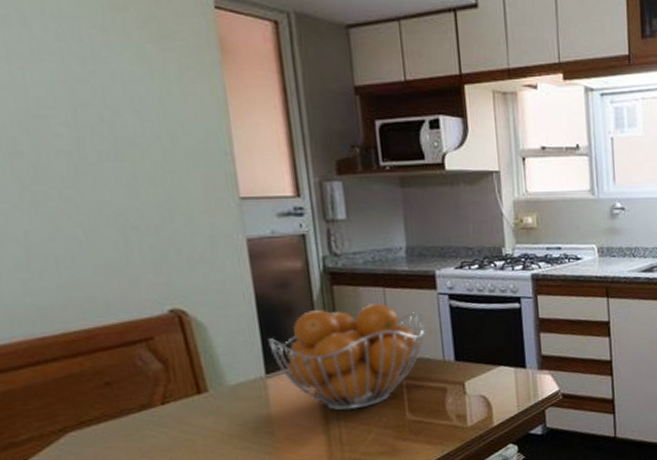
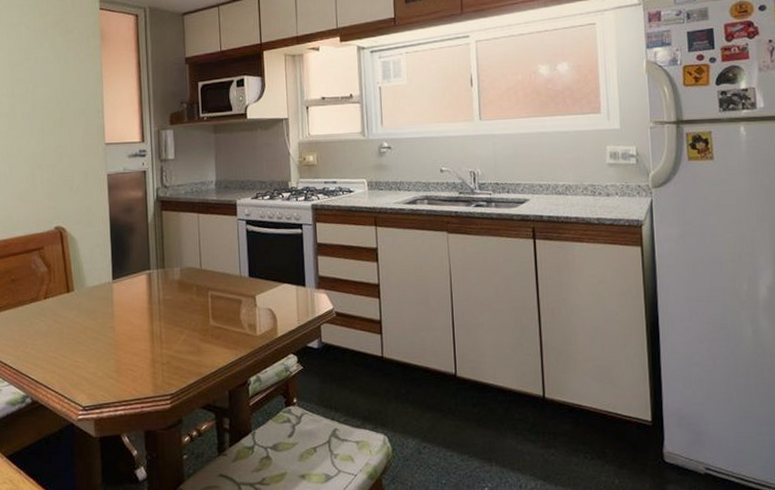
fruit basket: present [268,303,425,411] -> none [116,226,227,314]

